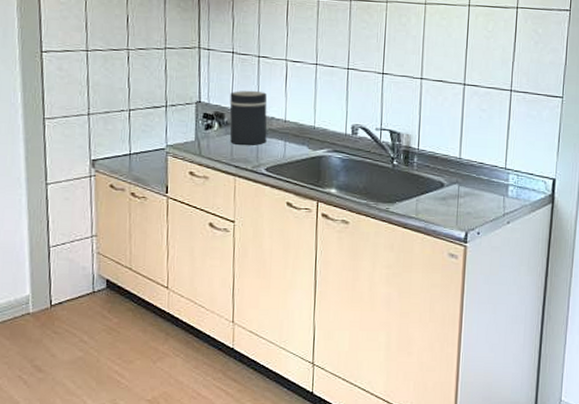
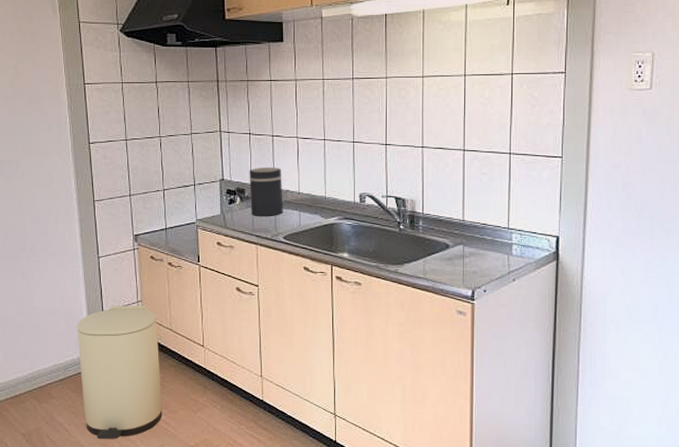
pedal bin: none [14,239,116,394] -> present [76,305,163,439]

